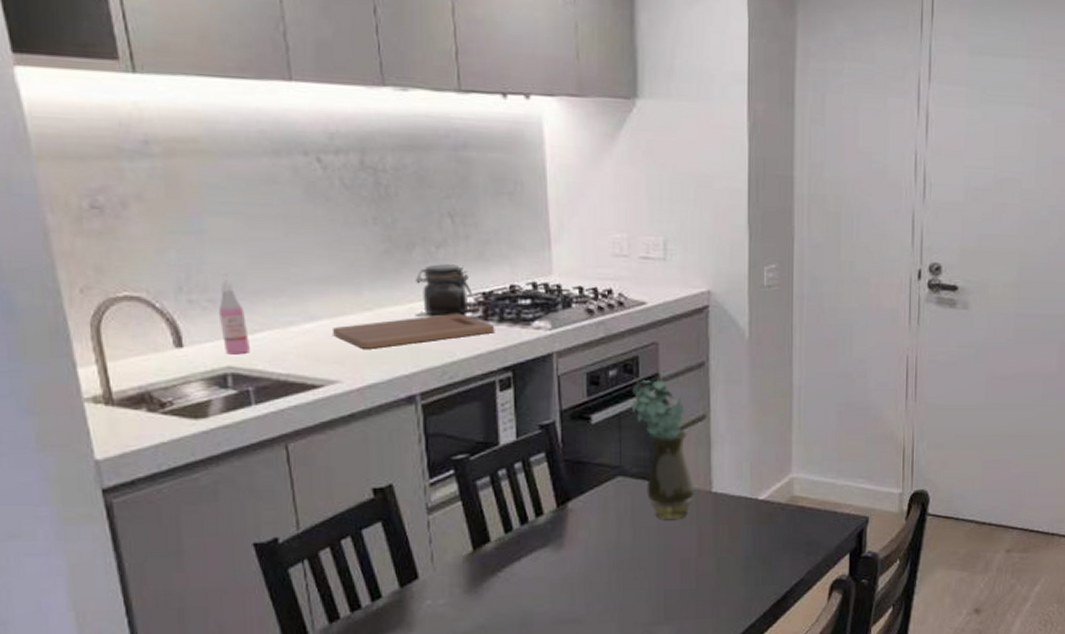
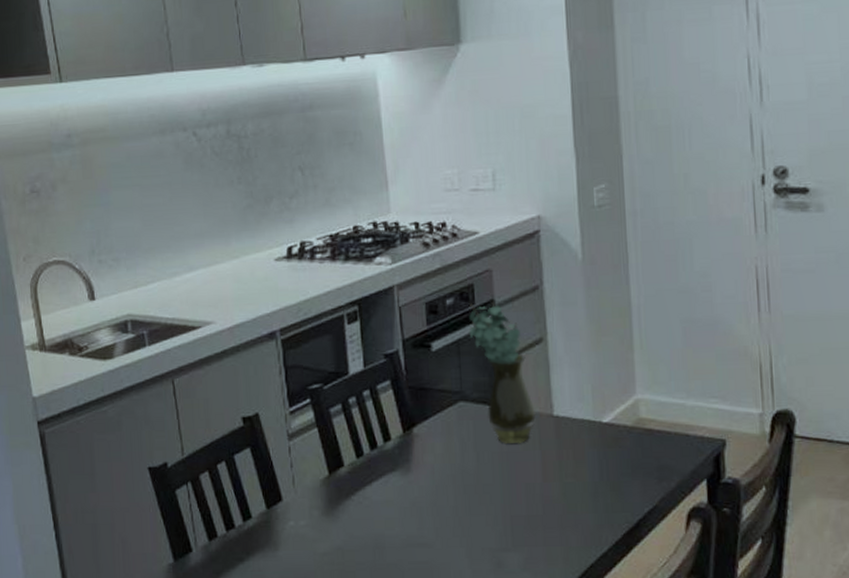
soap dispenser: present [218,270,250,355] -> none [120,233,144,304]
cutting board: present [333,313,495,349] -> none [208,255,342,293]
jar: present [415,264,472,315] -> none [273,212,321,258]

